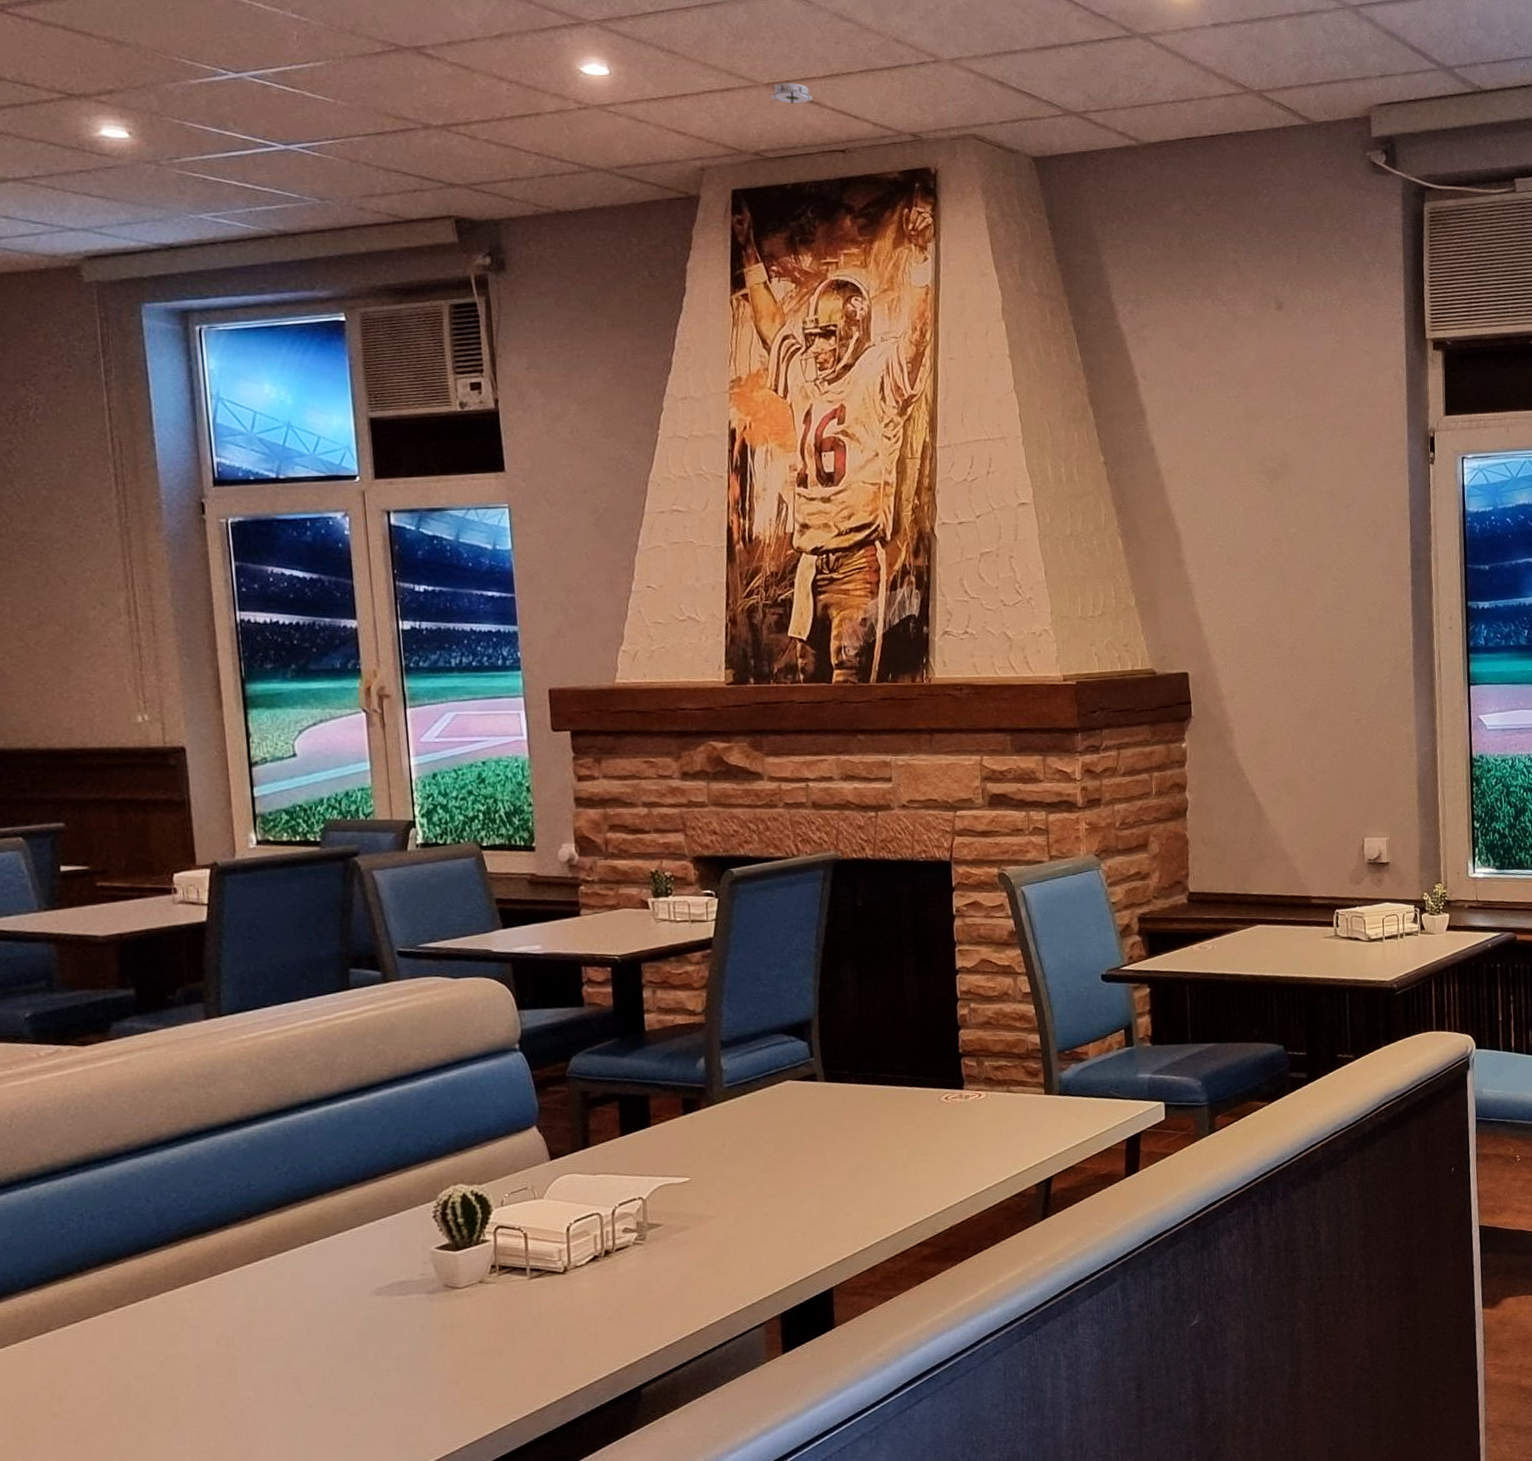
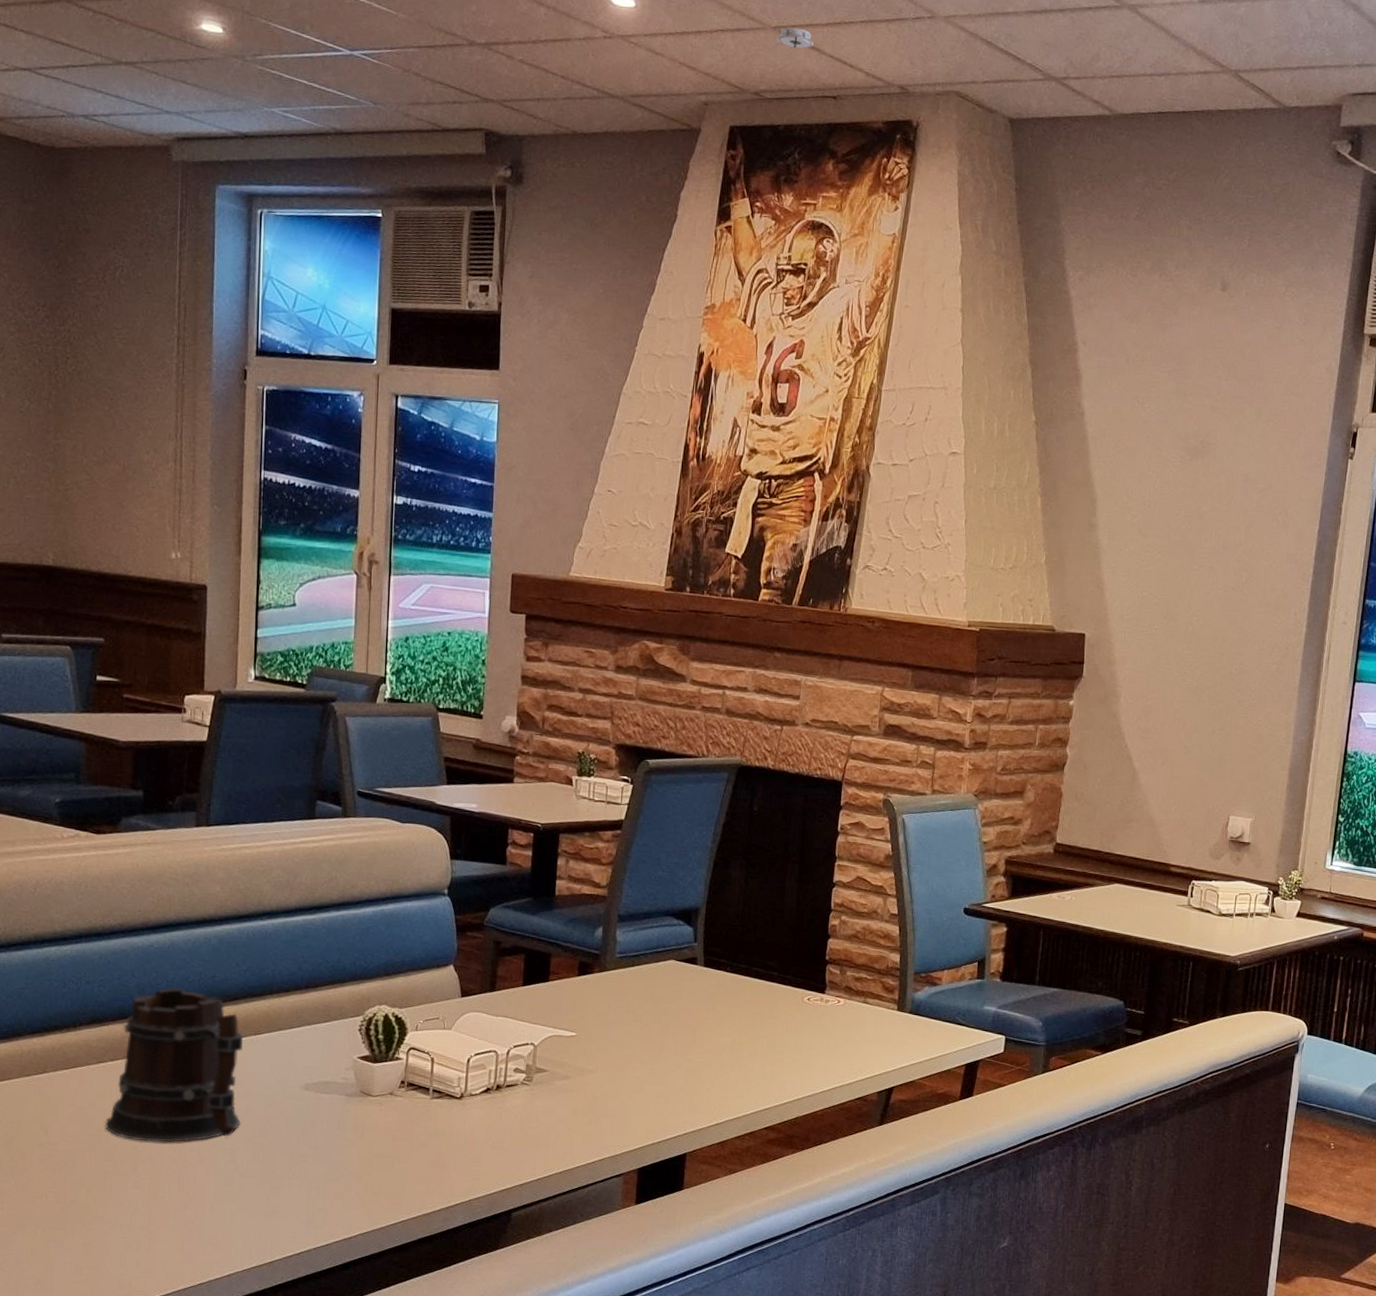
beer mug: none [133,1204,304,1390] -> present [105,987,243,1143]

